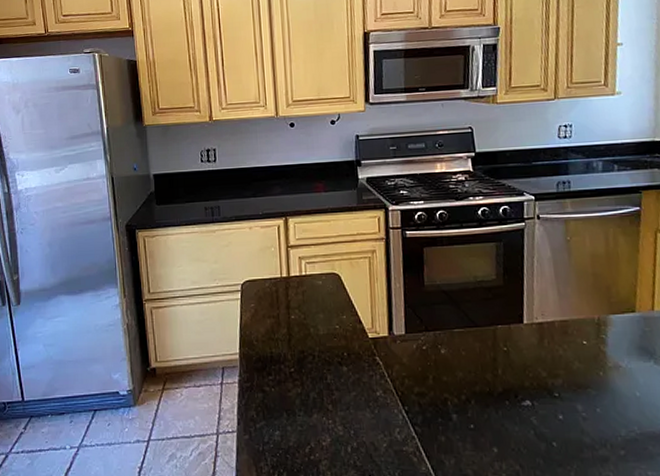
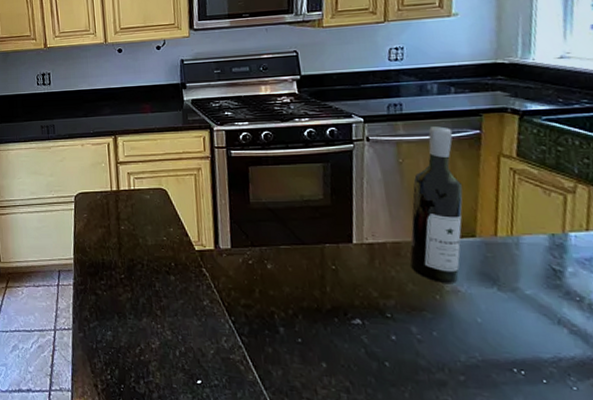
bottle: none [575,203,625,359] -> present [409,126,464,283]

